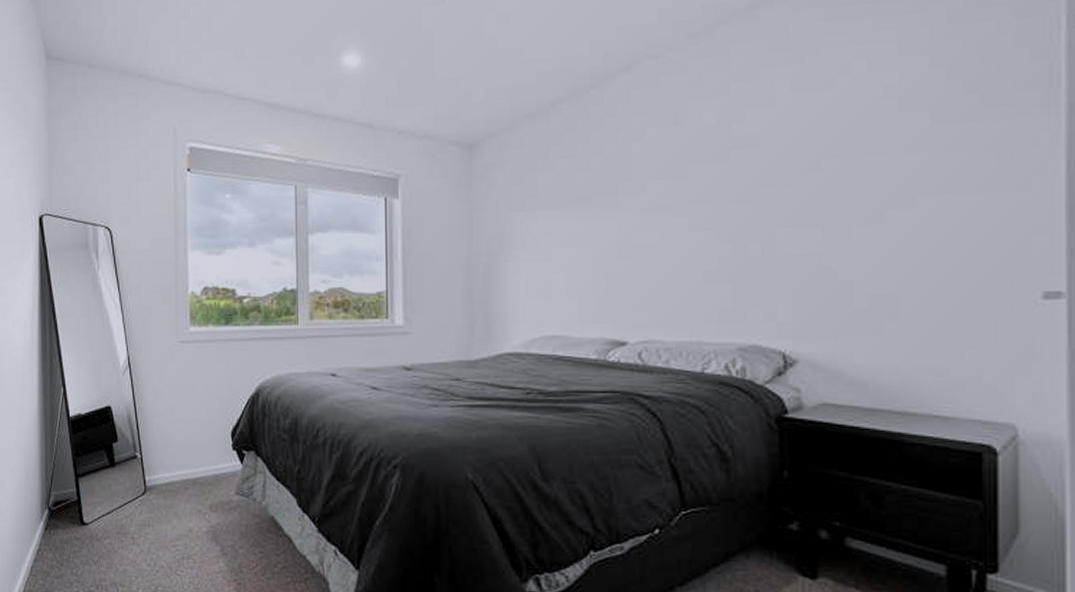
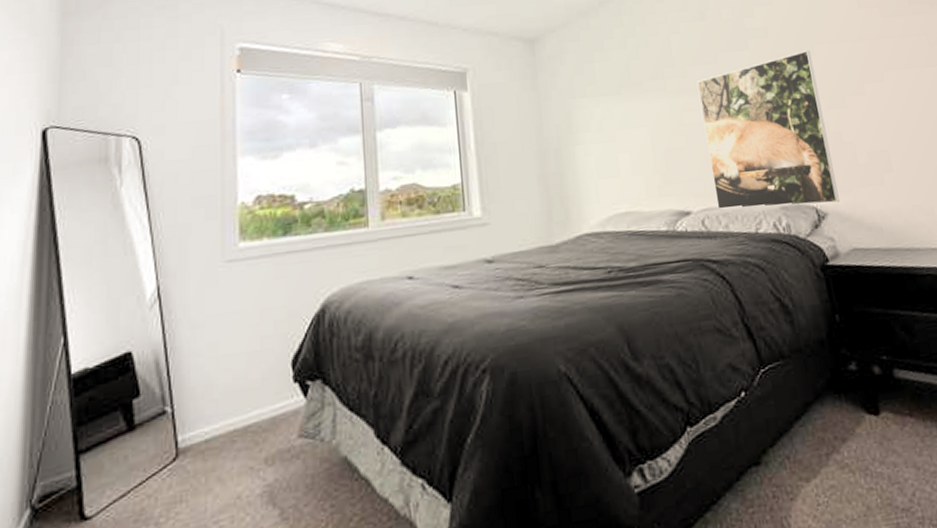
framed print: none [656,165,817,349] -> present [697,50,840,210]

